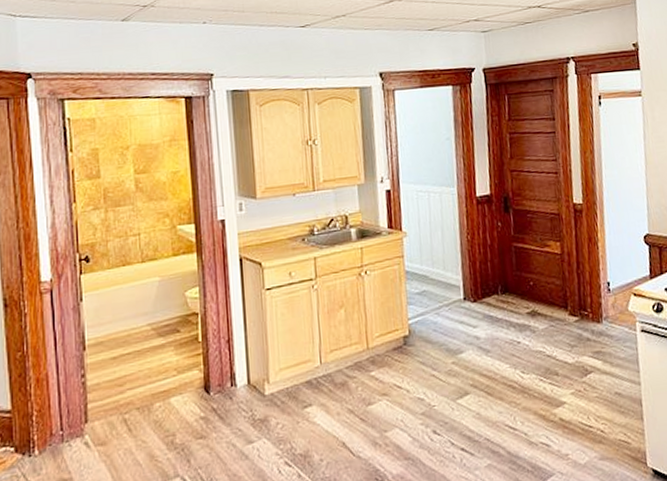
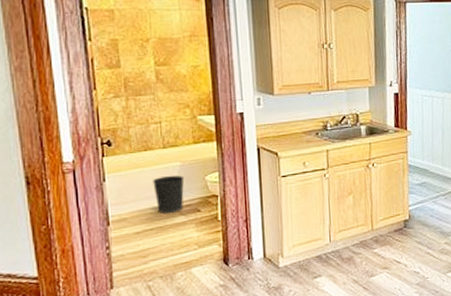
wastebasket: none [131,291,163,336] -> present [153,175,185,214]

